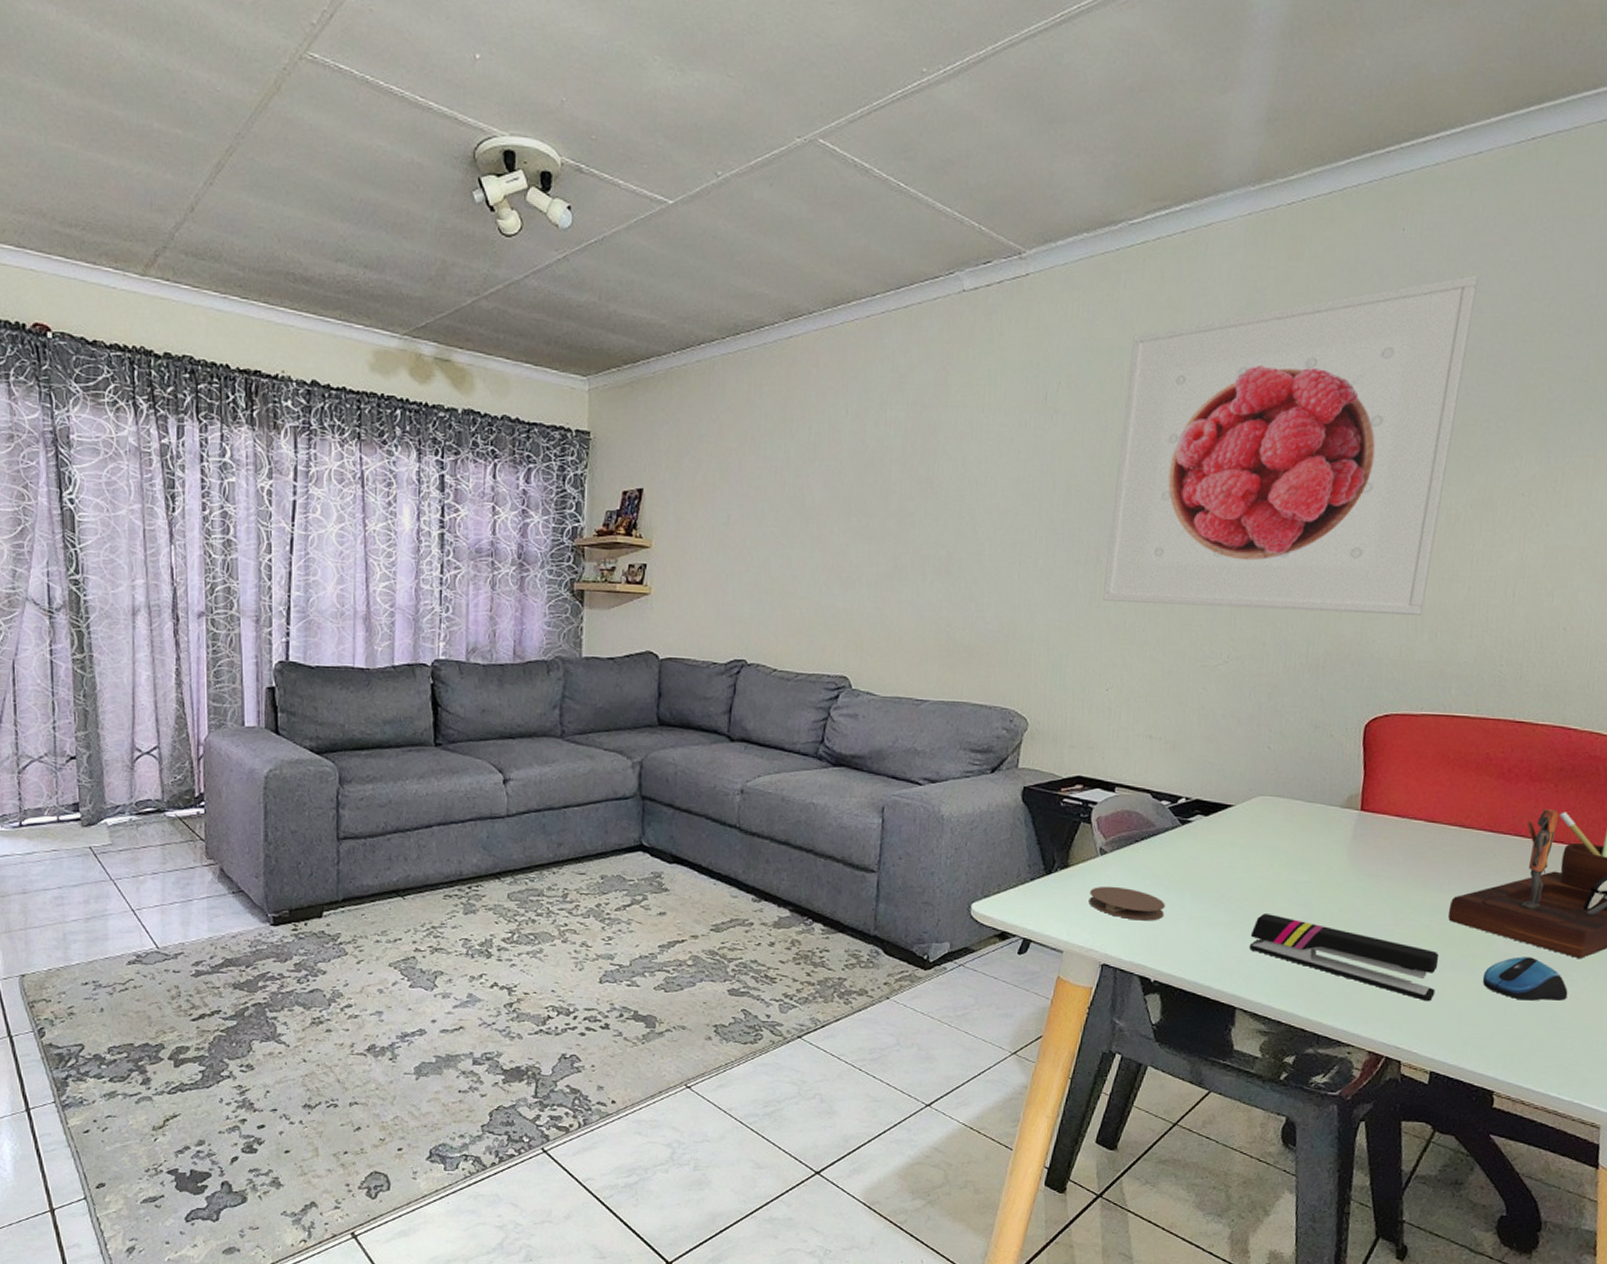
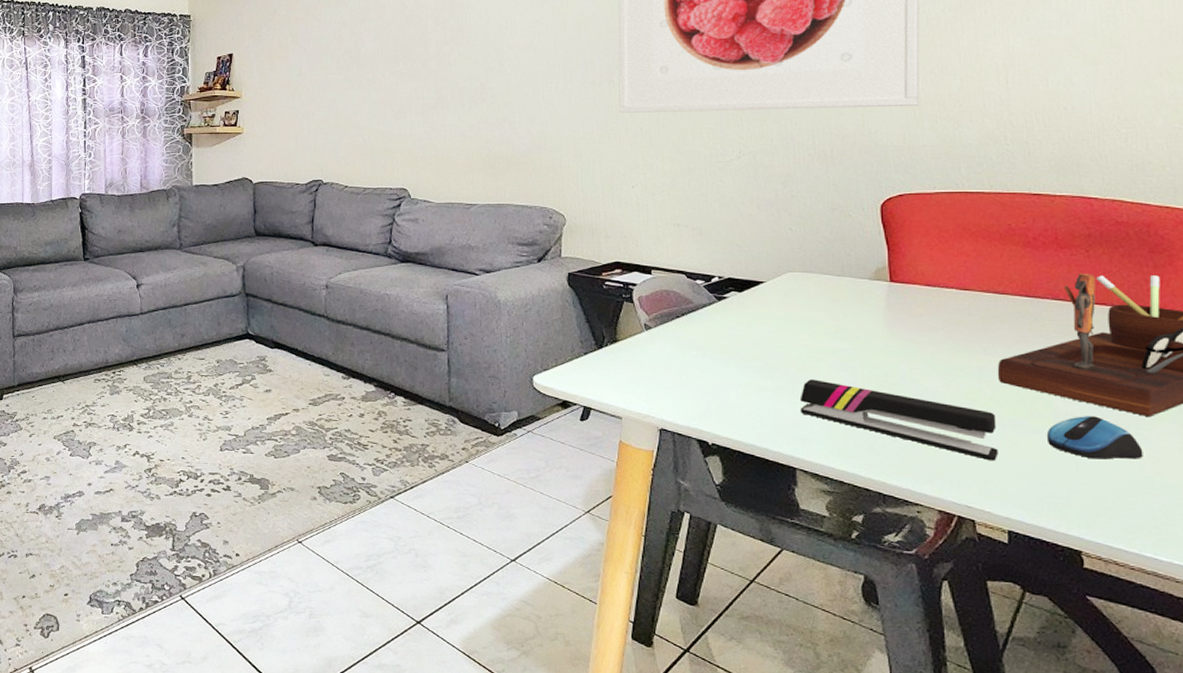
coaster: present [1088,886,1166,921] -> none [640,357,713,389]

